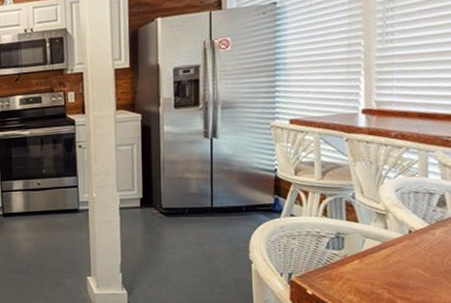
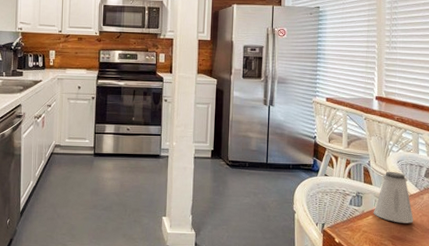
saltshaker: none [359,203,421,267] -> present [373,171,414,223]

